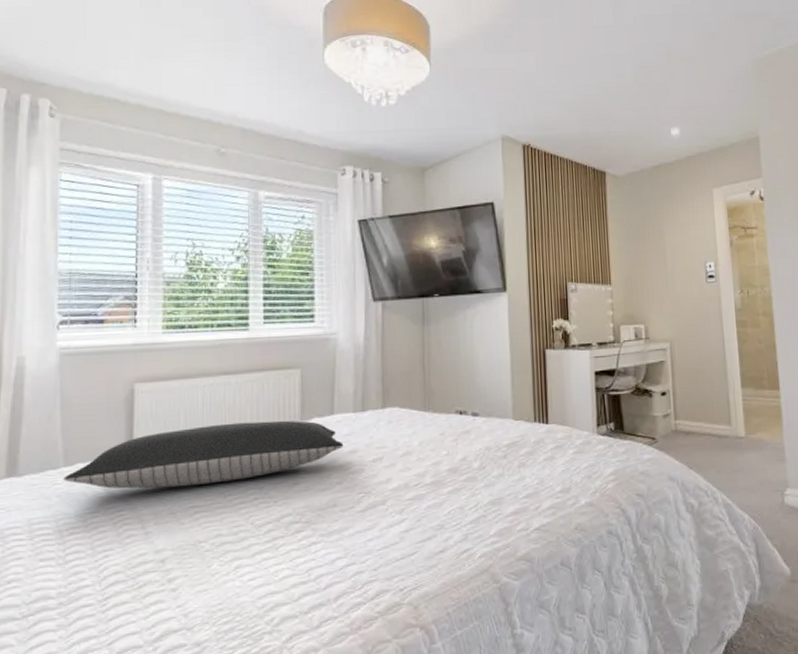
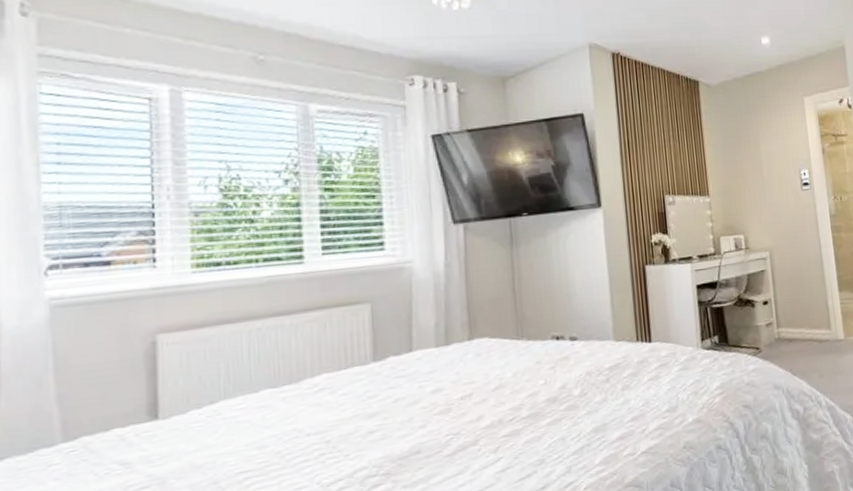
pillow: present [64,420,344,489] -> none [63,361,426,463]

